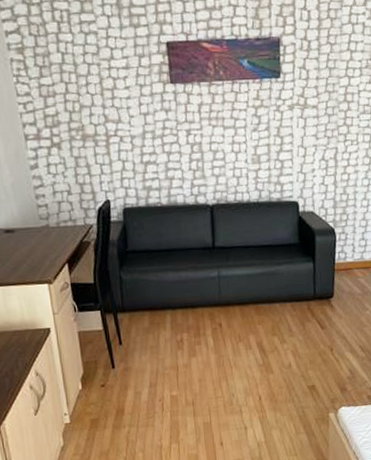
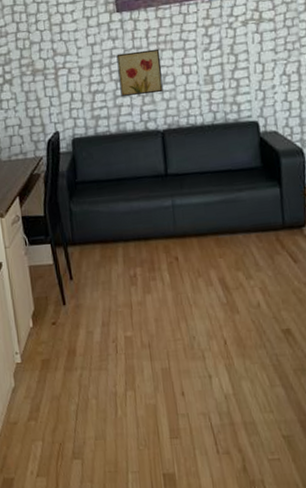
wall art: none [169,124,214,170] -> present [116,48,163,98]

